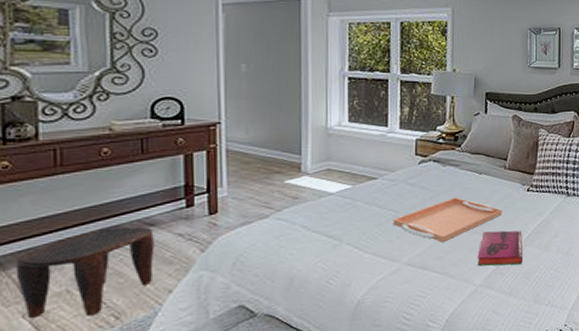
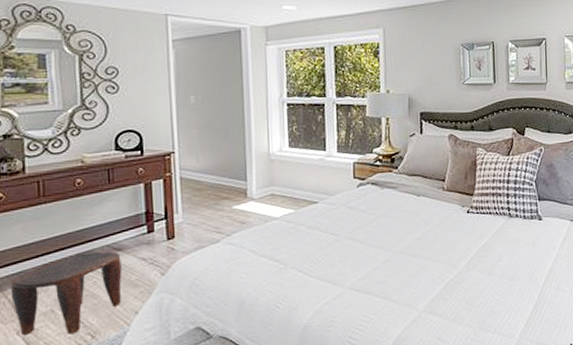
serving tray: present [393,197,502,242] -> none [334,220,442,266]
hardback book: present [477,230,522,266] -> none [419,254,465,291]

